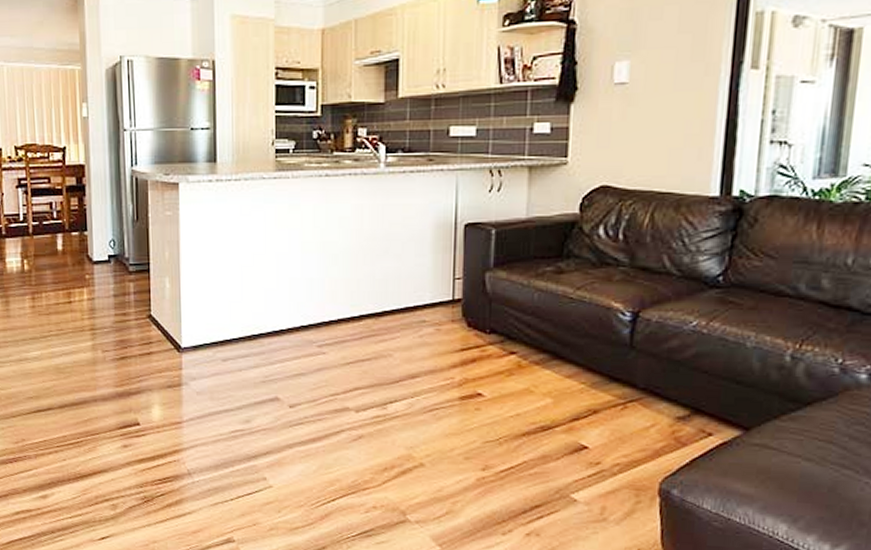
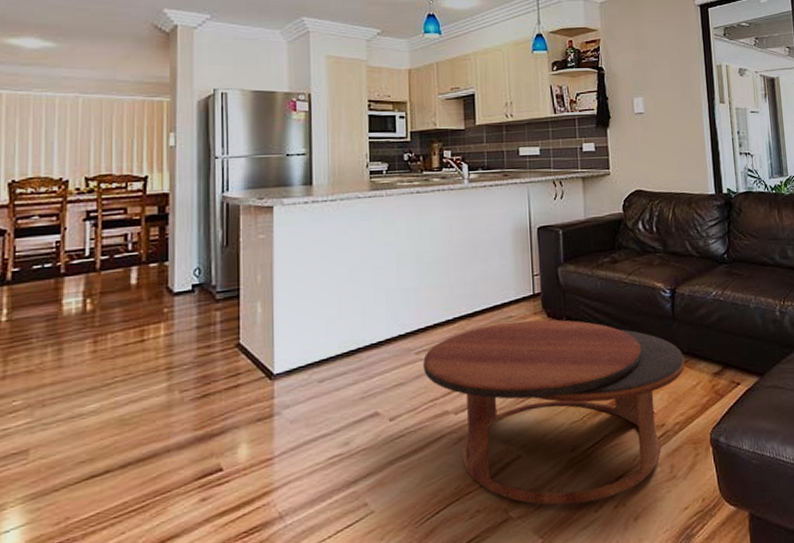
coffee table: none [325,327,639,525] -> present [423,319,685,505]

